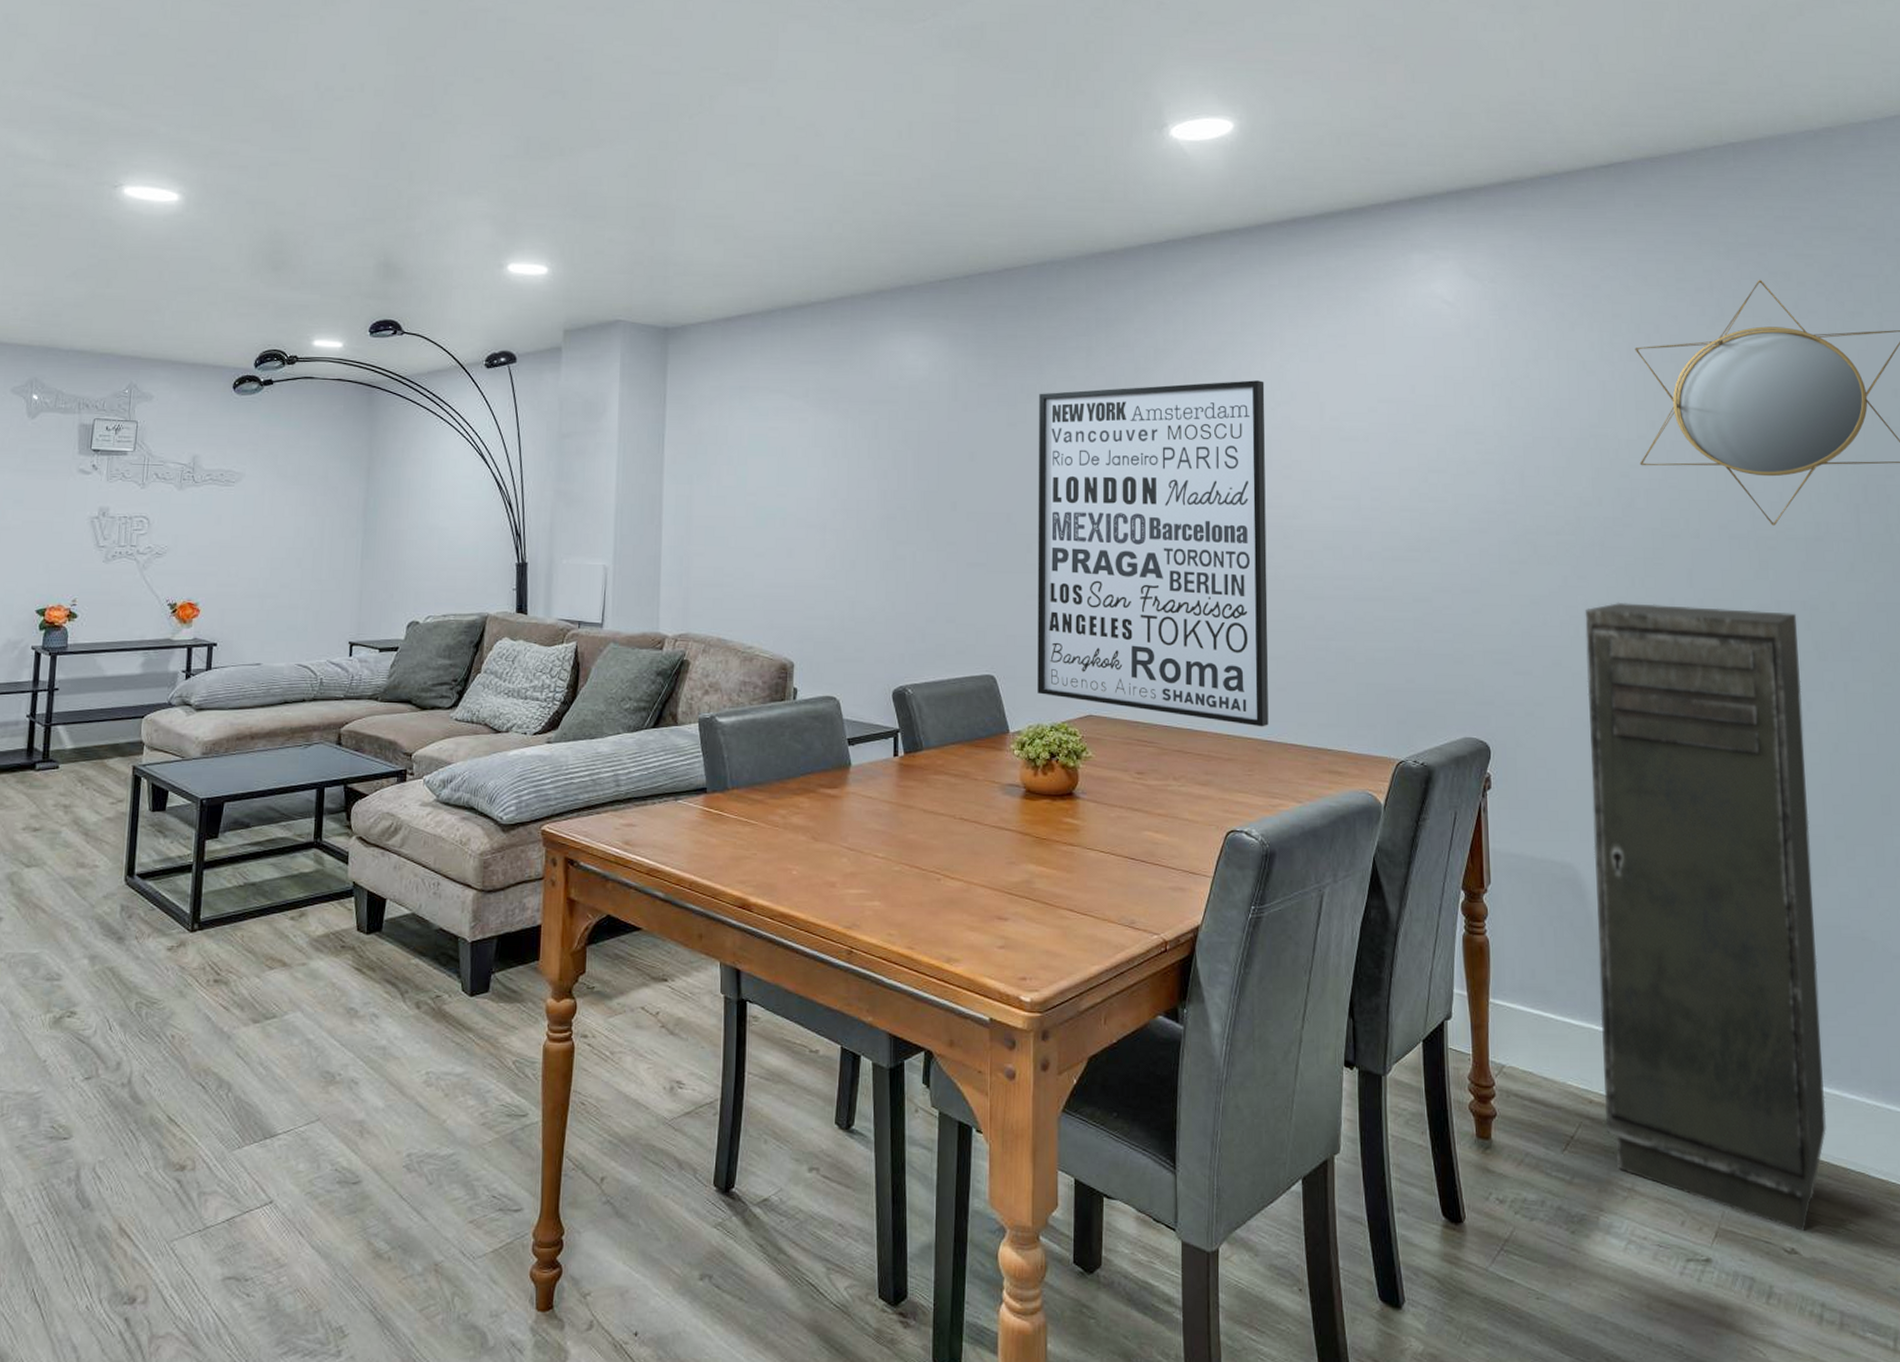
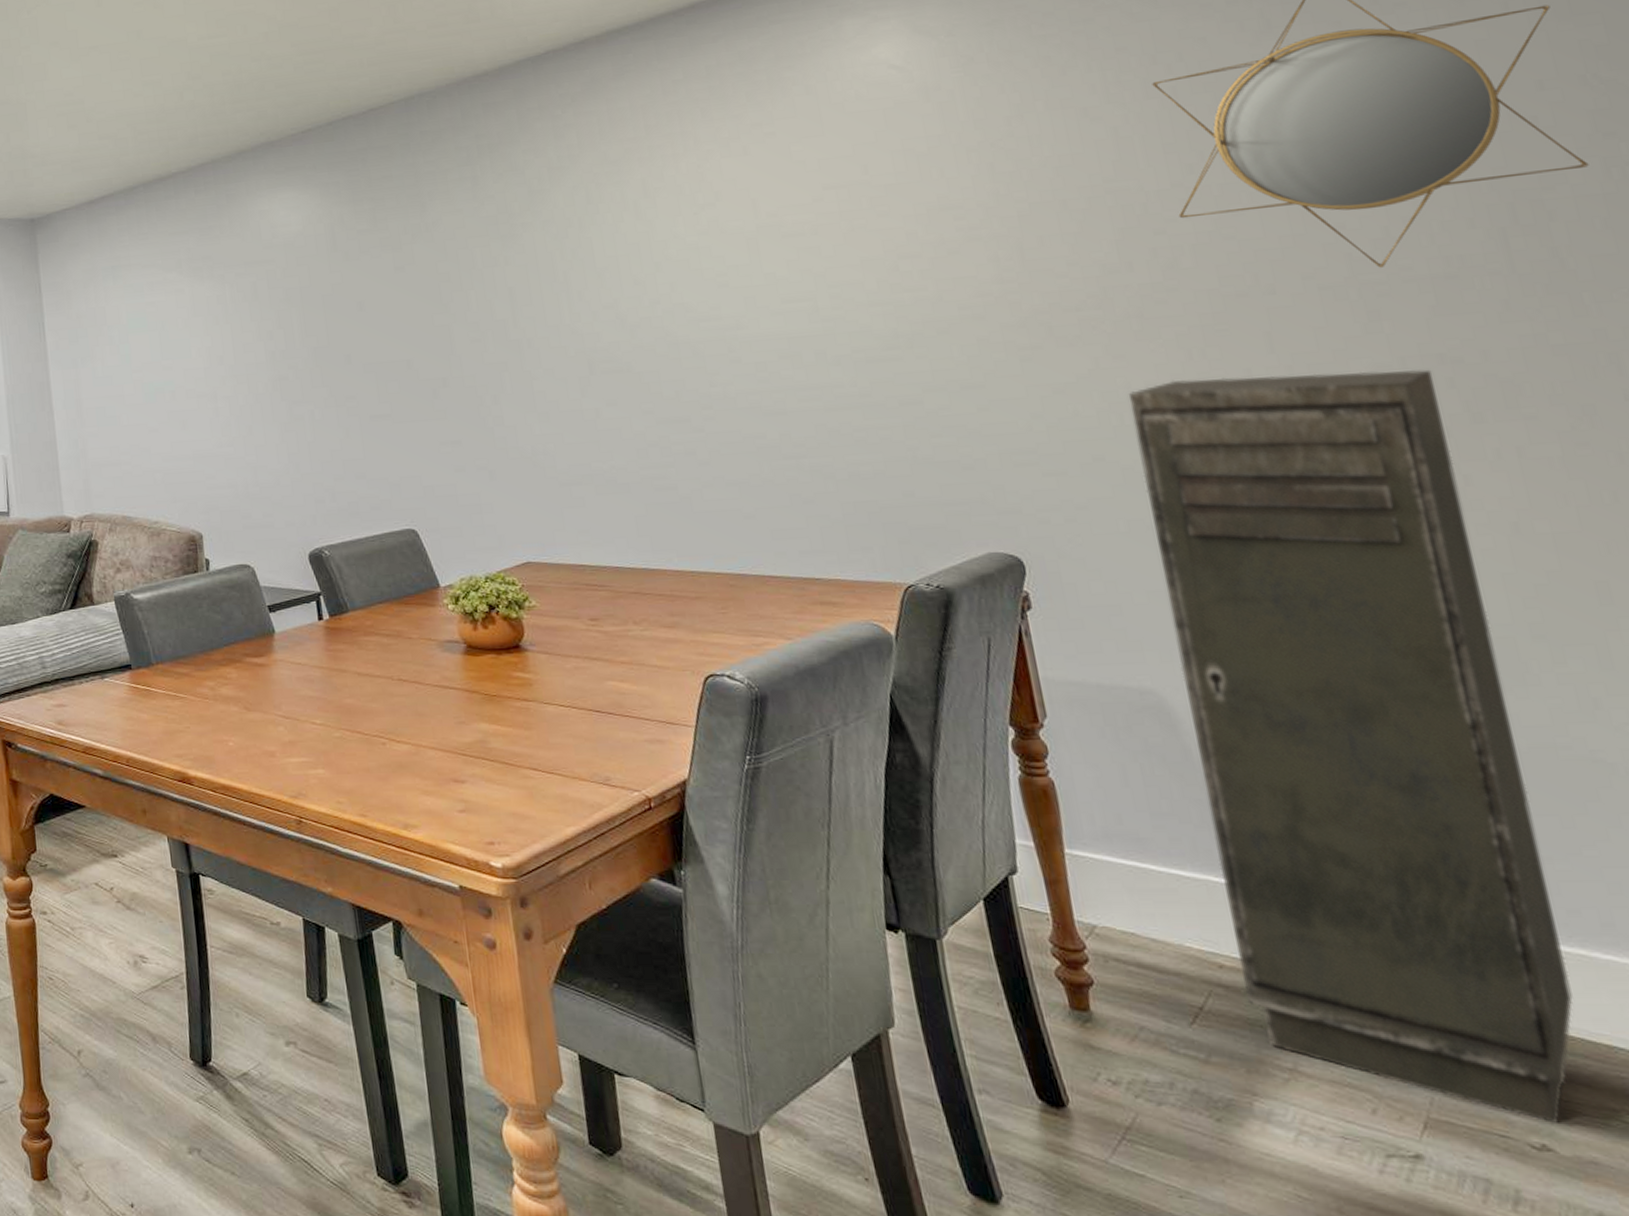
wall art: present [1037,380,1269,727] -> none [425,185,739,560]

